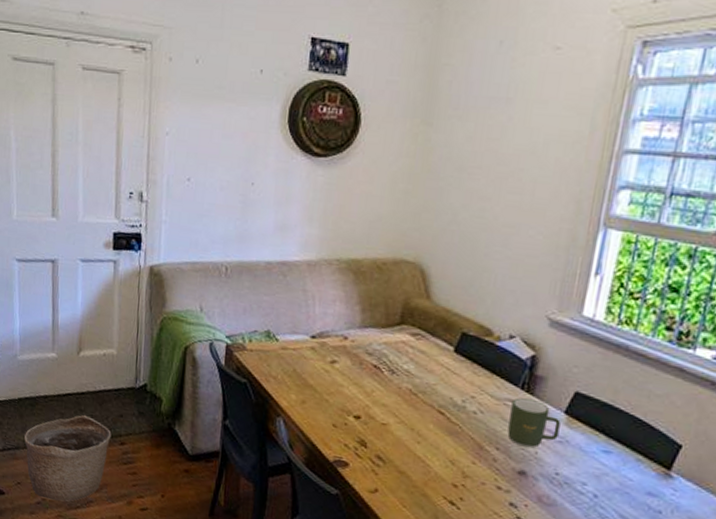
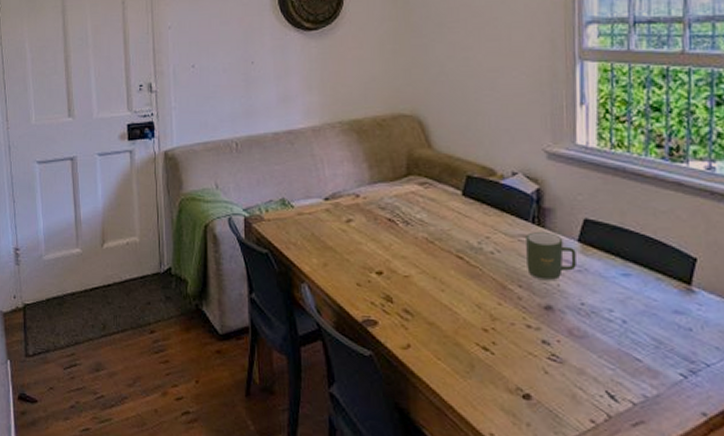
basket: present [24,414,112,502] -> none [54,307,141,403]

